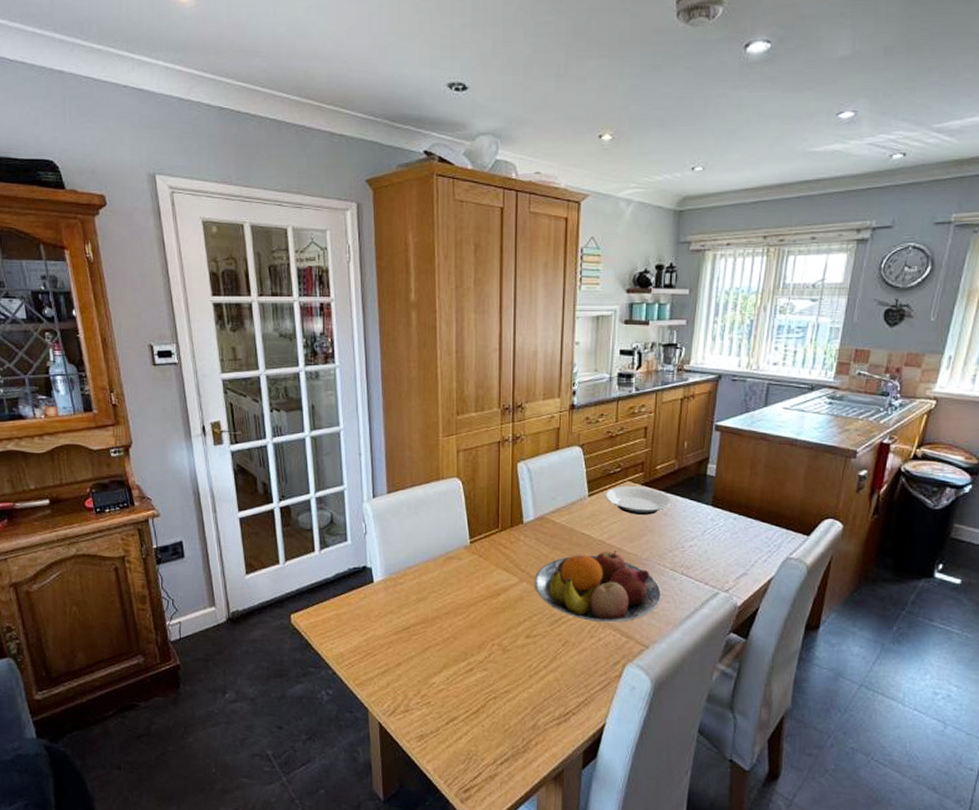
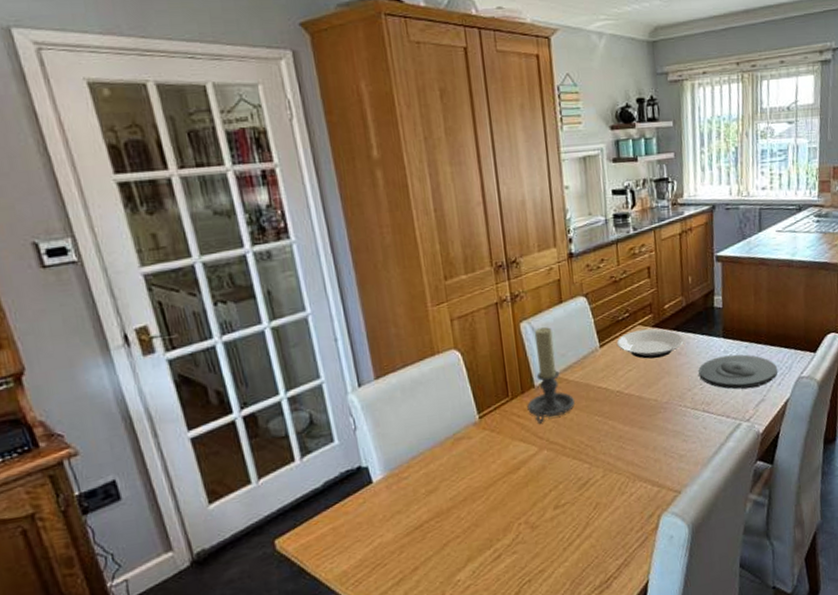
candle holder: none [514,470,558,557] -> present [527,327,575,424]
fruit bowl: present [534,550,661,623] -> none [554,398,687,478]
plate: none [682,524,766,560] -> present [698,354,778,389]

